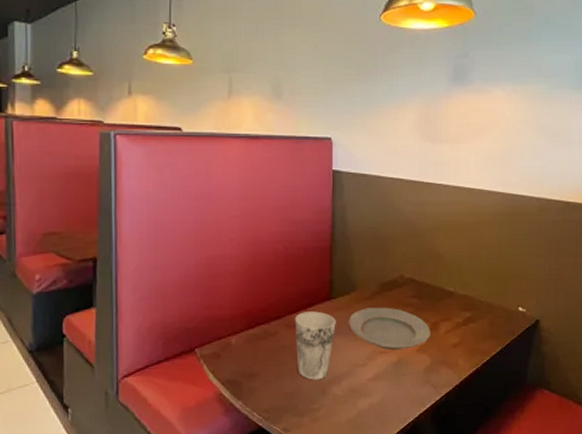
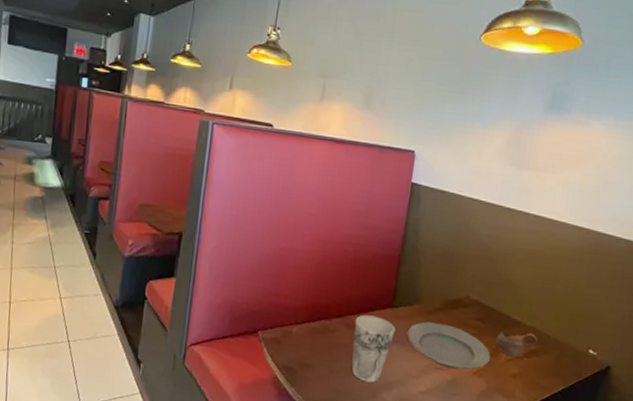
cup: none [433,301,472,328] -> present [495,332,538,357]

